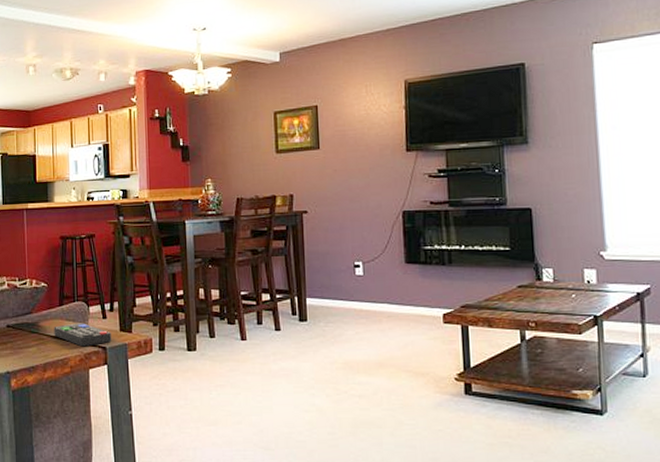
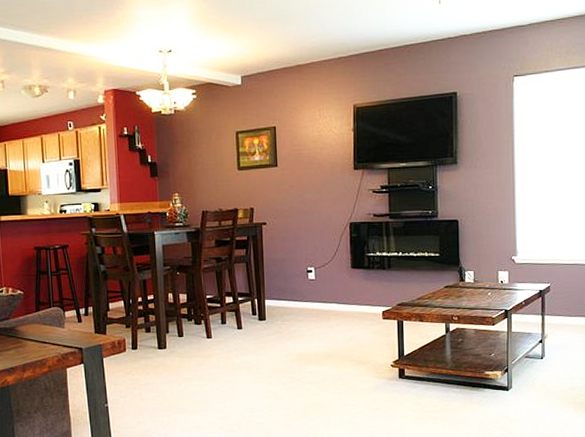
remote control: present [54,323,112,347] -> none [31,326,87,348]

